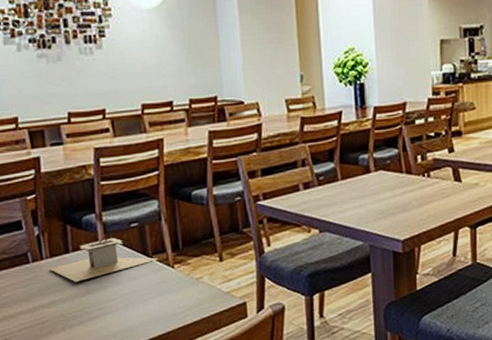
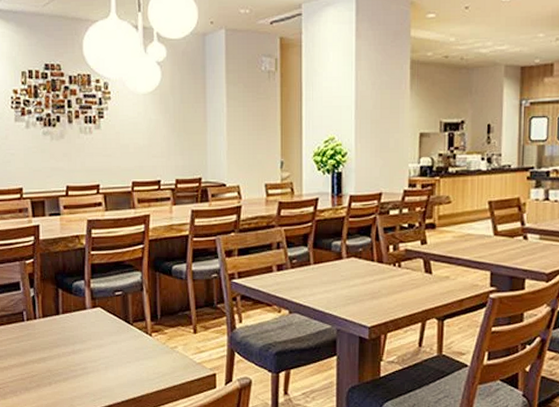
utensil holder: present [49,231,158,283] -> none [41,298,138,342]

